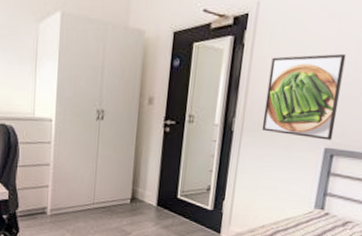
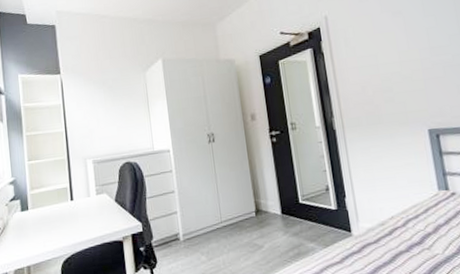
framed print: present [261,53,346,140] -> none [352,42,433,125]

